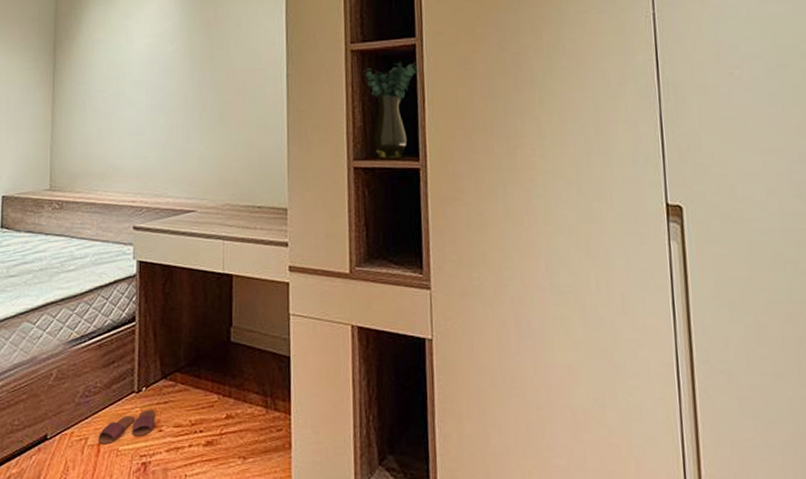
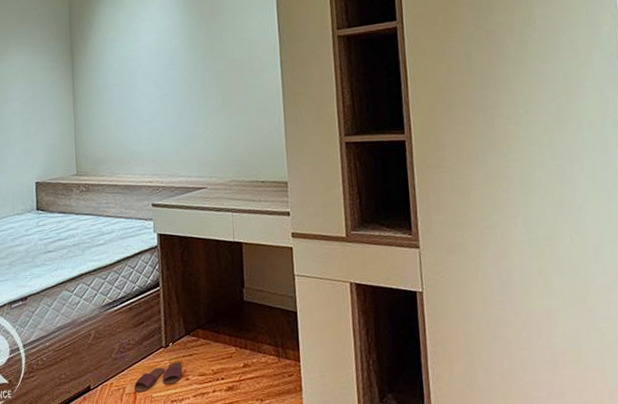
vase: present [363,61,419,158] -> none [350,43,401,133]

